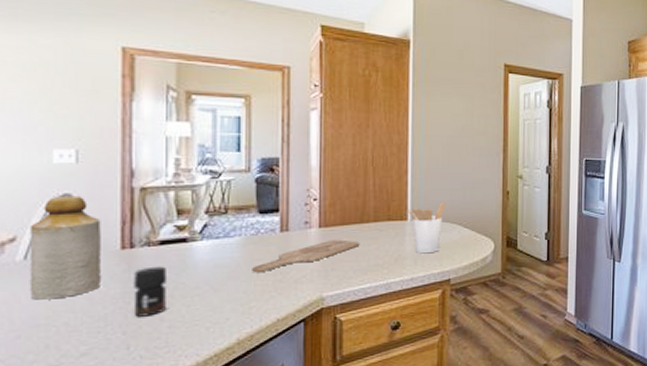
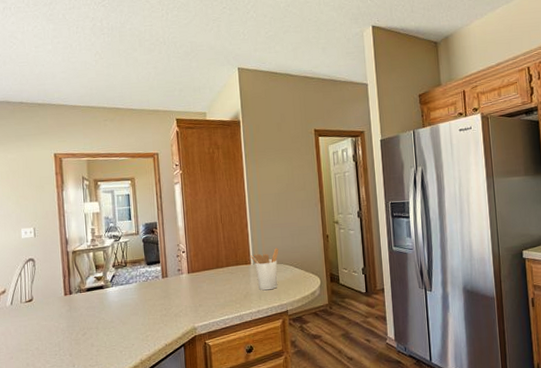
bottle: present [29,195,101,300] -> none [12,259,55,332]
jar: present [133,266,168,317] -> none [73,306,94,344]
cutting board: present [250,239,360,273] -> none [145,282,218,310]

